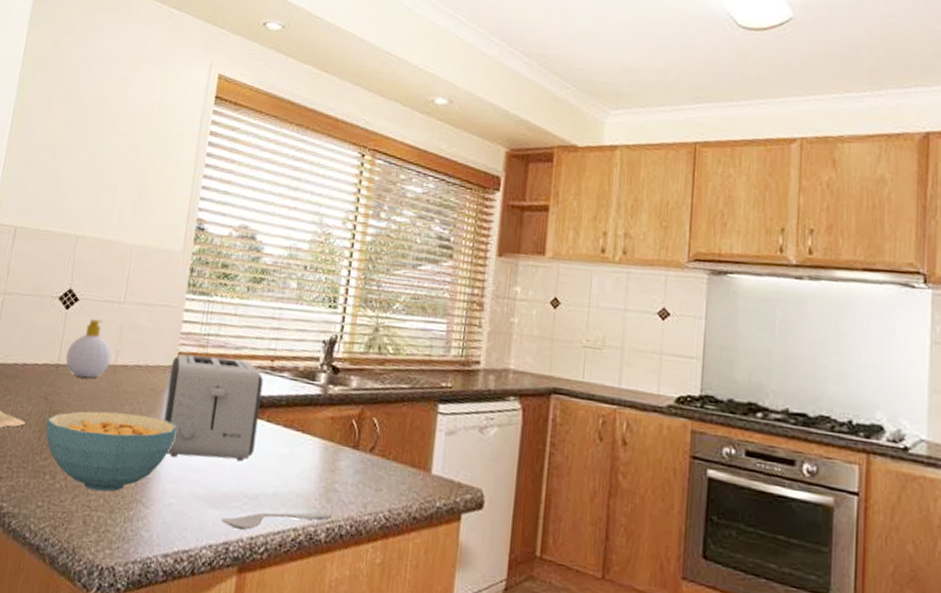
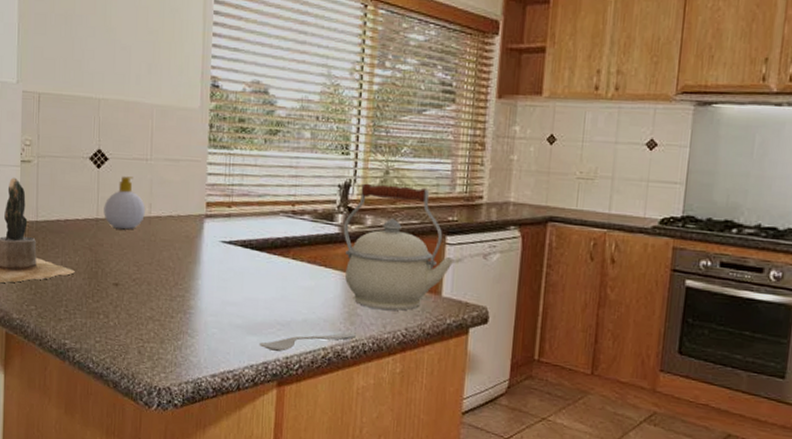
cereal bowl: present [45,411,177,492] -> none [94,257,212,326]
toaster: present [163,354,264,462] -> none [199,203,286,295]
kettle: none [324,340,447,489] -> present [343,183,454,311]

